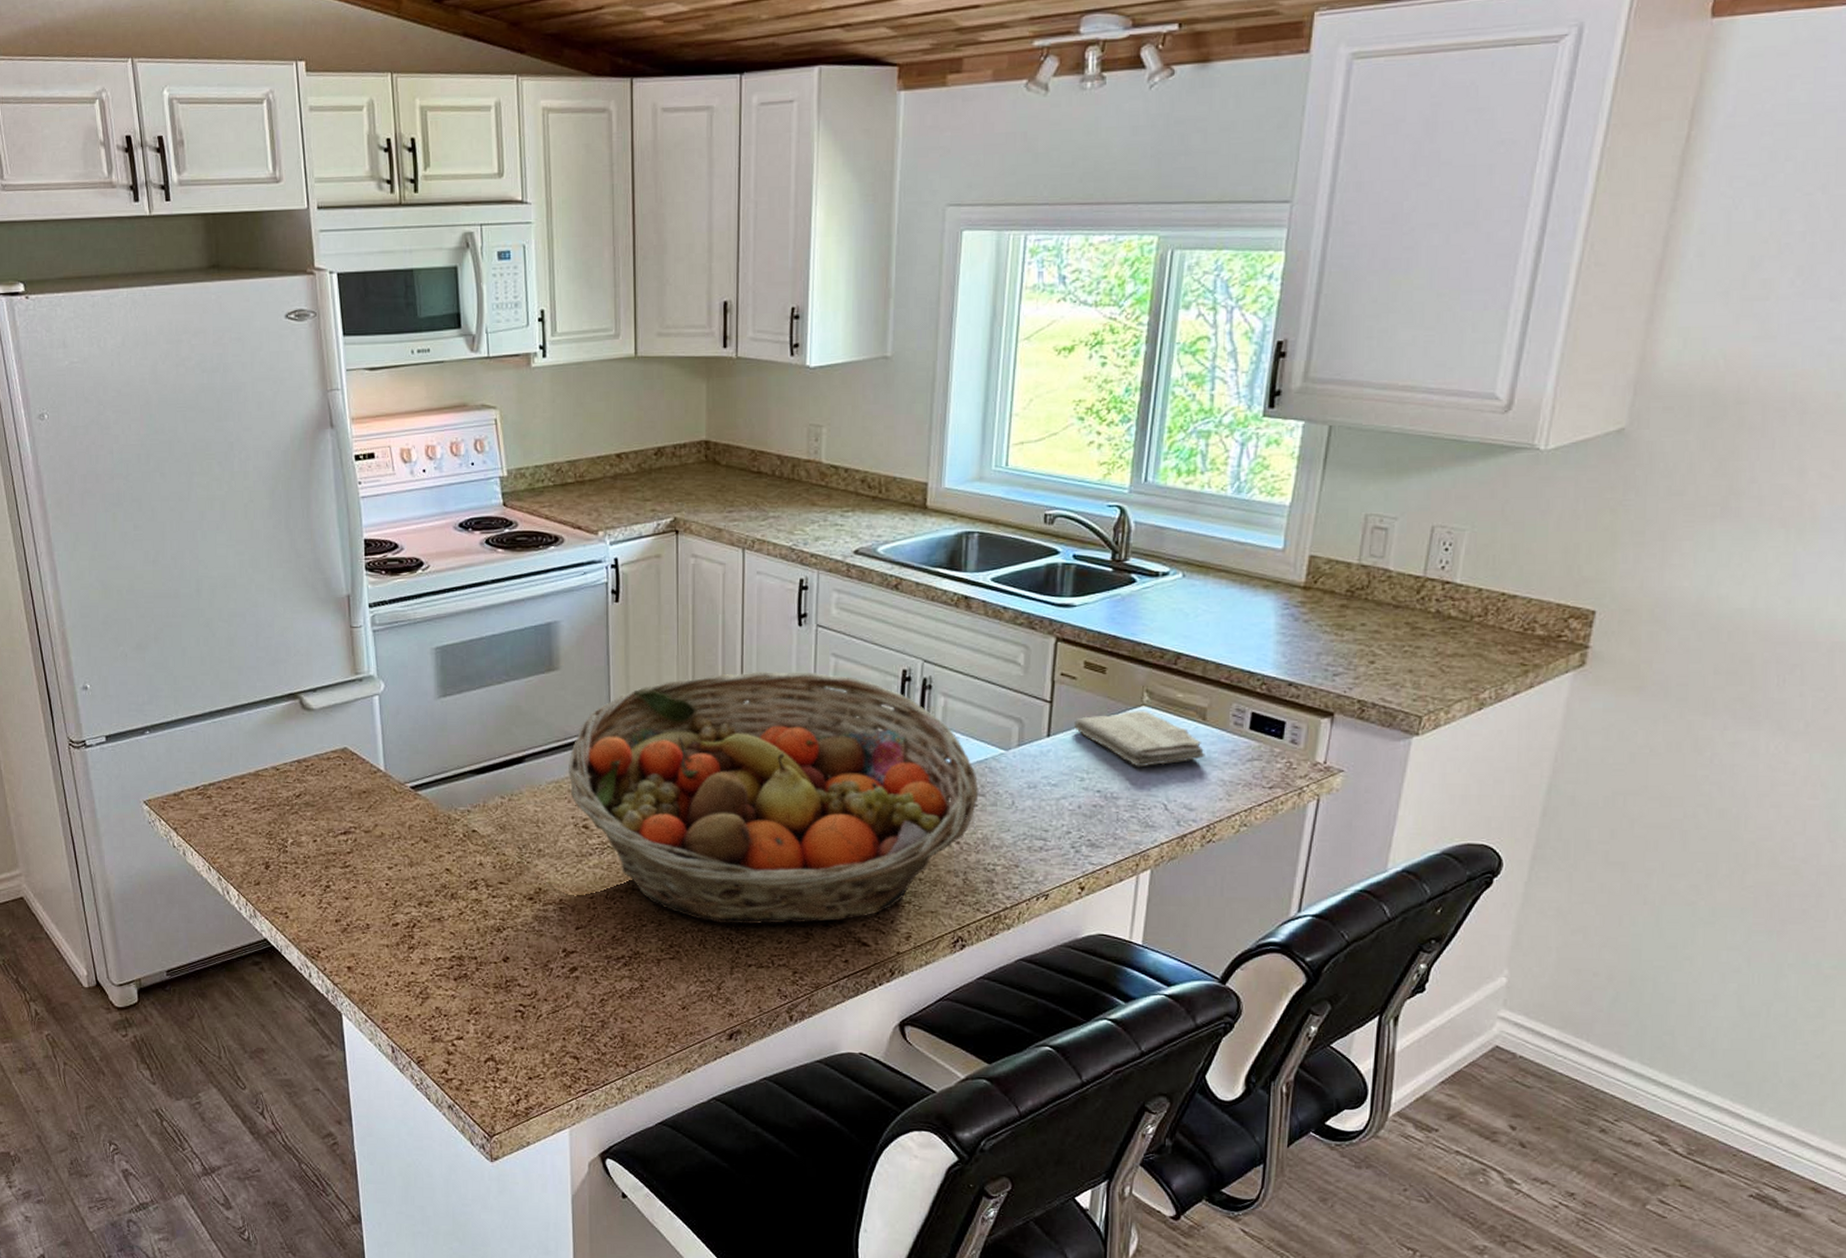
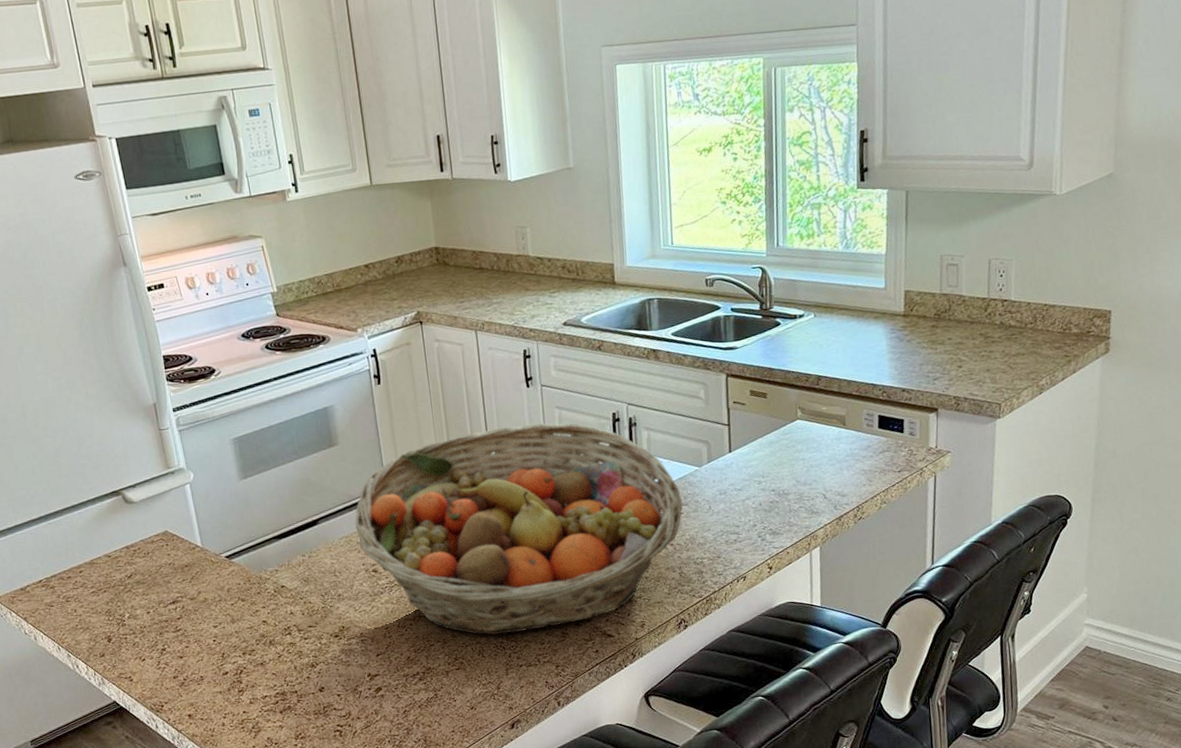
washcloth: present [1073,710,1205,767] -> none [748,422,849,468]

